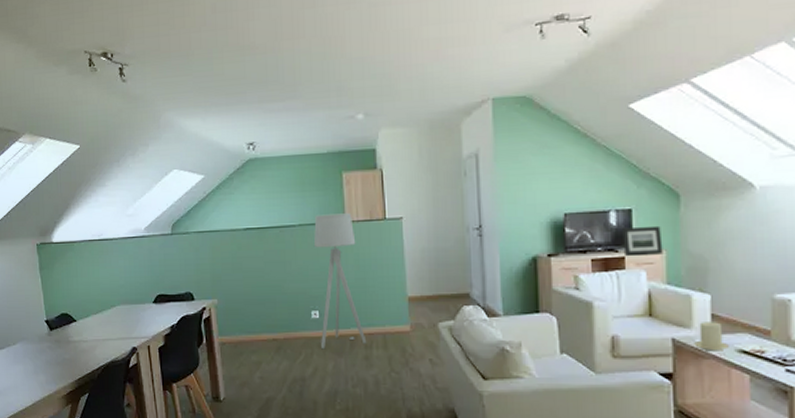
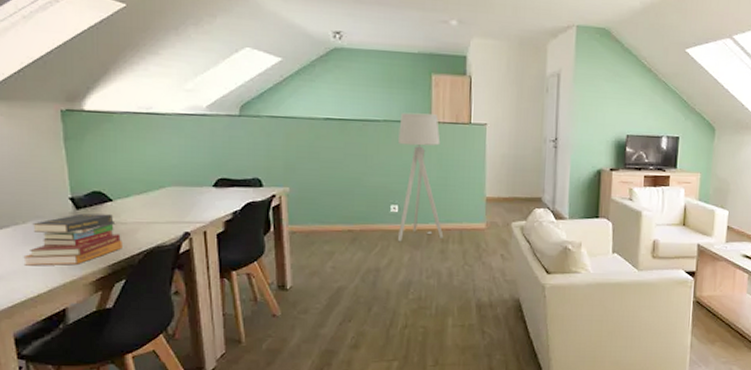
books: none [14,334,85,382] -> present [23,213,122,266]
picture frame: present [622,225,663,255] -> none [669,152,699,176]
candle: present [693,322,730,351] -> none [712,232,738,255]

